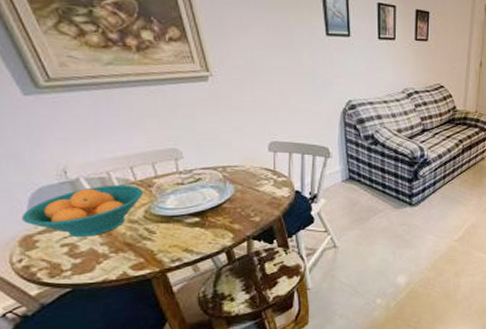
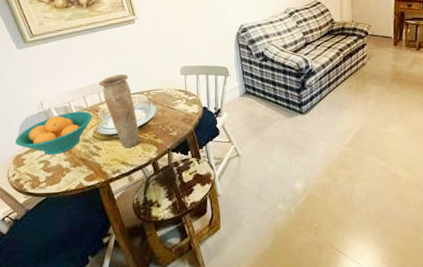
vase: none [153,142,212,233] -> present [98,73,141,148]

